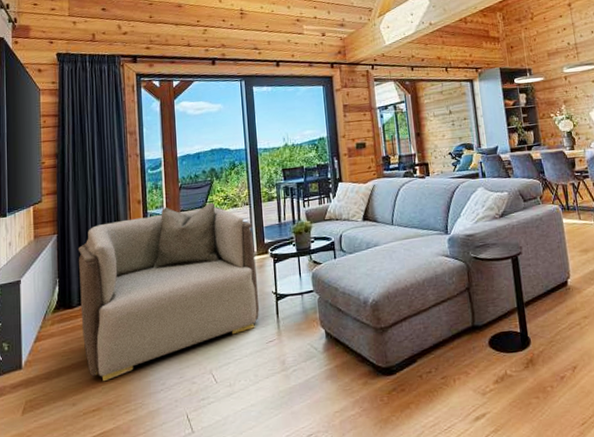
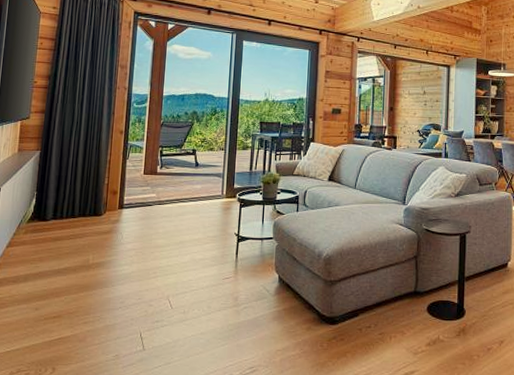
armchair: present [78,202,260,382] -> none [52,141,225,293]

